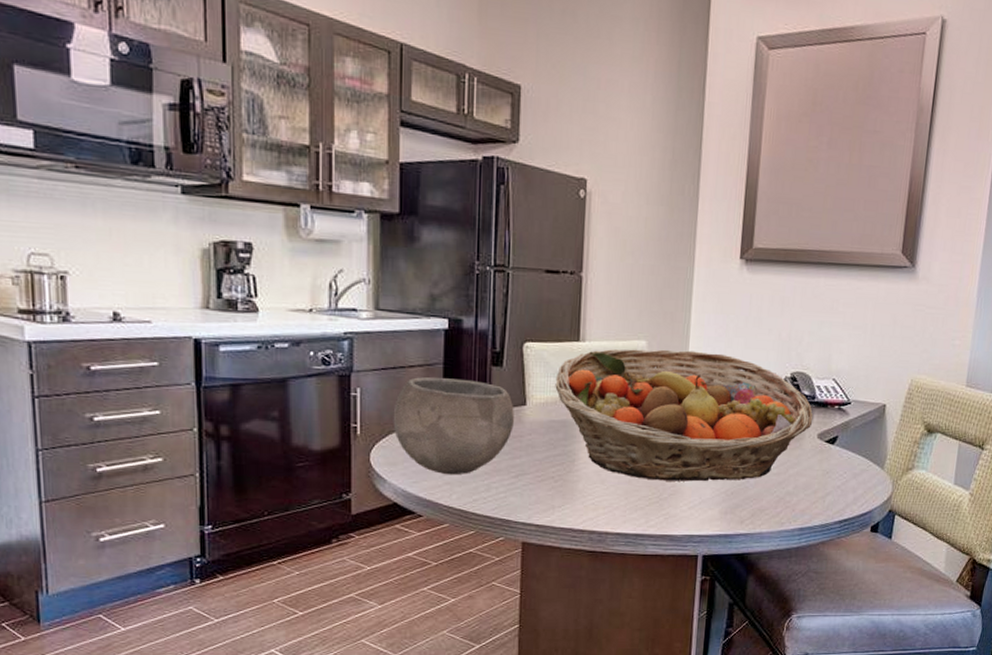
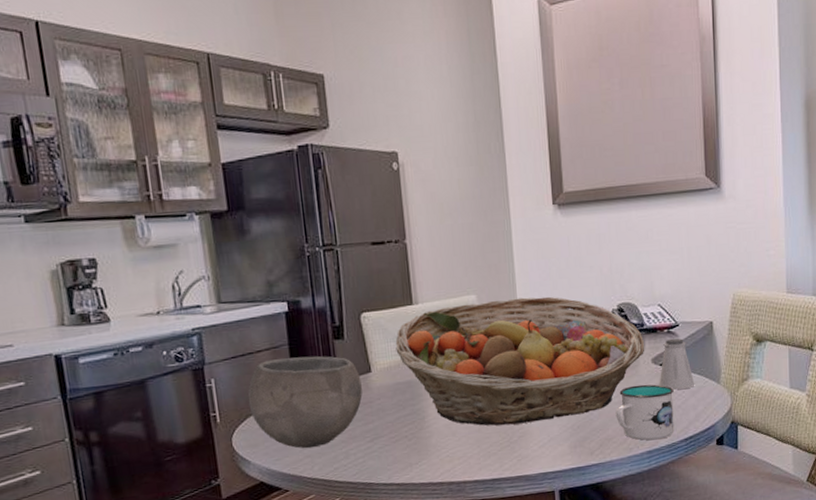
mug: none [772,458,836,518] -> present [615,384,675,441]
saltshaker: none [821,416,858,469] -> present [659,338,695,390]

